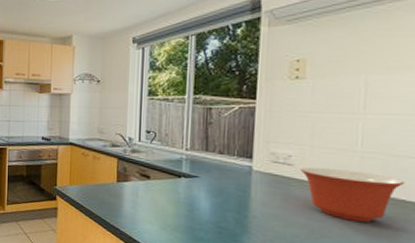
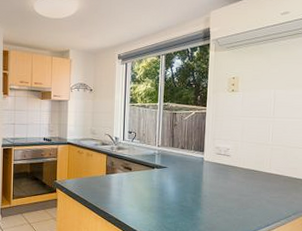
mixing bowl: present [300,167,405,222] -> none [234,157,296,195]

